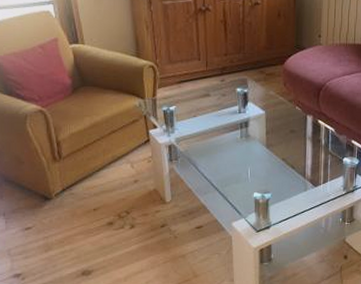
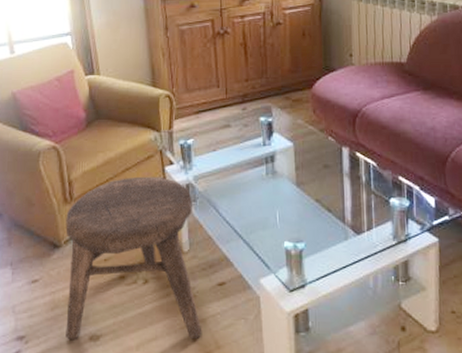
stool: none [56,138,182,276] -> present [65,176,202,340]

